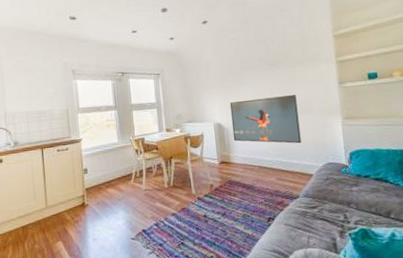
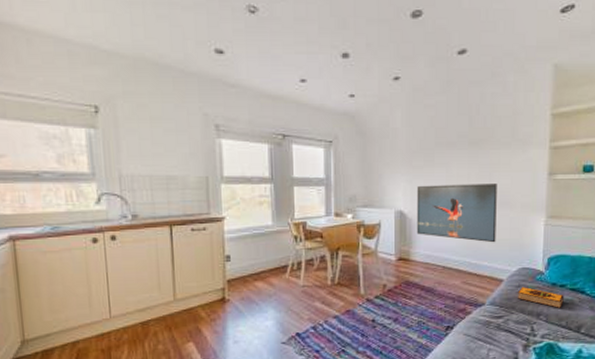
hardback book: none [327,179,370,197] -> present [518,286,564,309]

